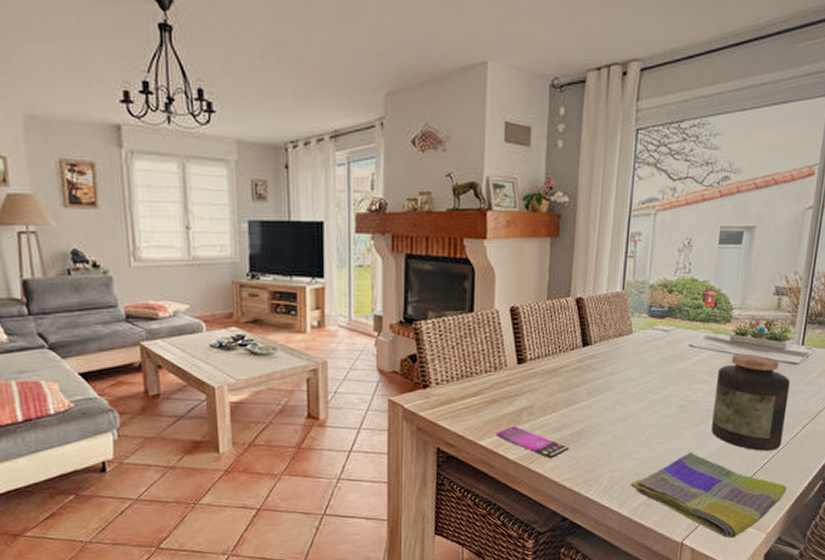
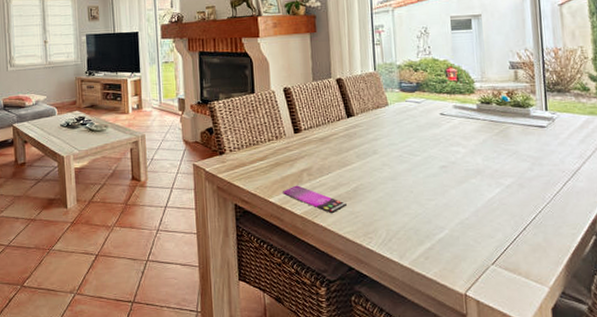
dish towel: present [630,451,787,539] -> none [406,207,561,291]
jar: present [711,353,790,451] -> none [471,119,546,207]

